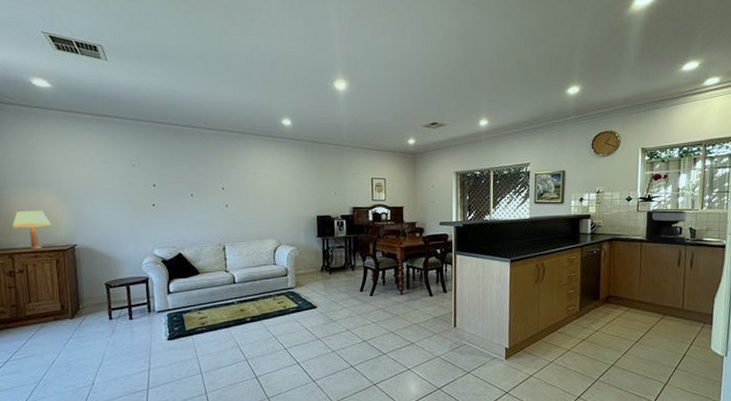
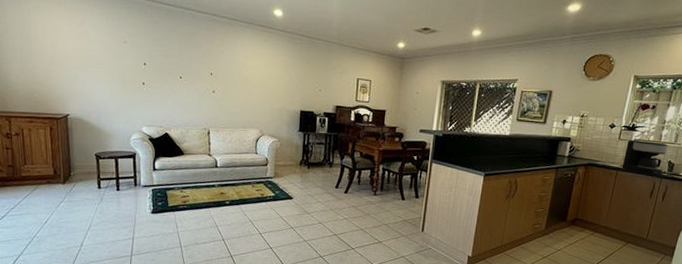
table lamp: present [12,209,52,250] -> none [9,75,46,116]

